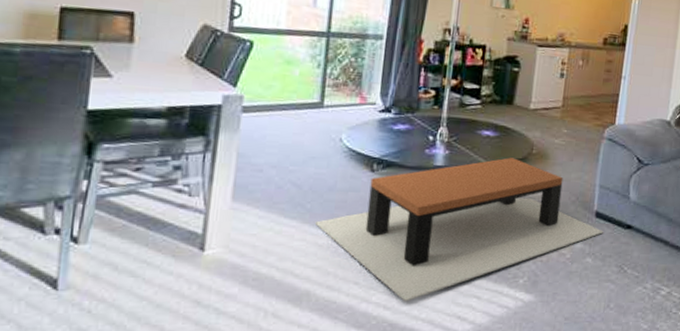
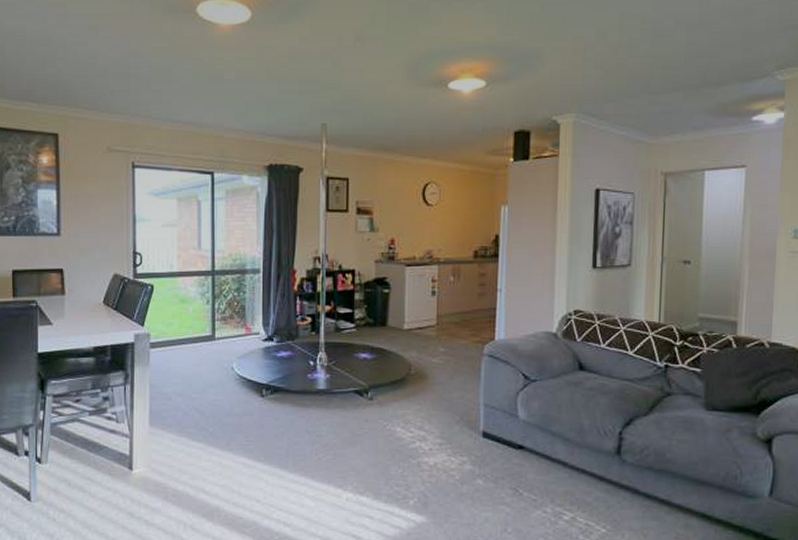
coffee table: present [314,157,603,302] -> none [217,379,493,520]

